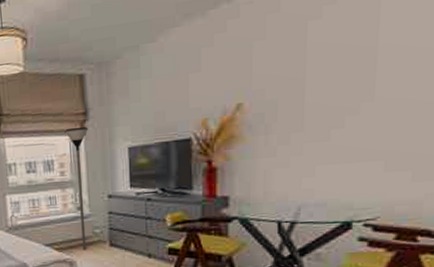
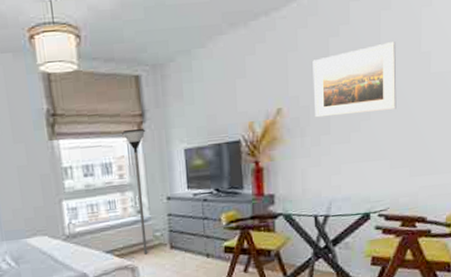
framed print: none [284,19,402,113] -> present [312,42,397,118]

